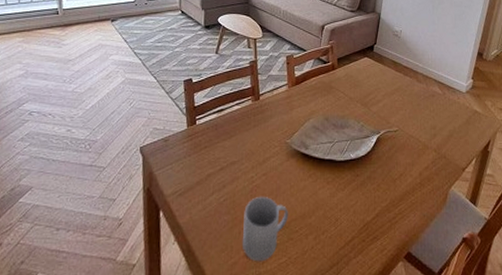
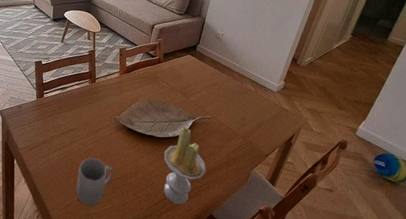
candle: none [347,145,398,246] -> present [163,127,206,205]

